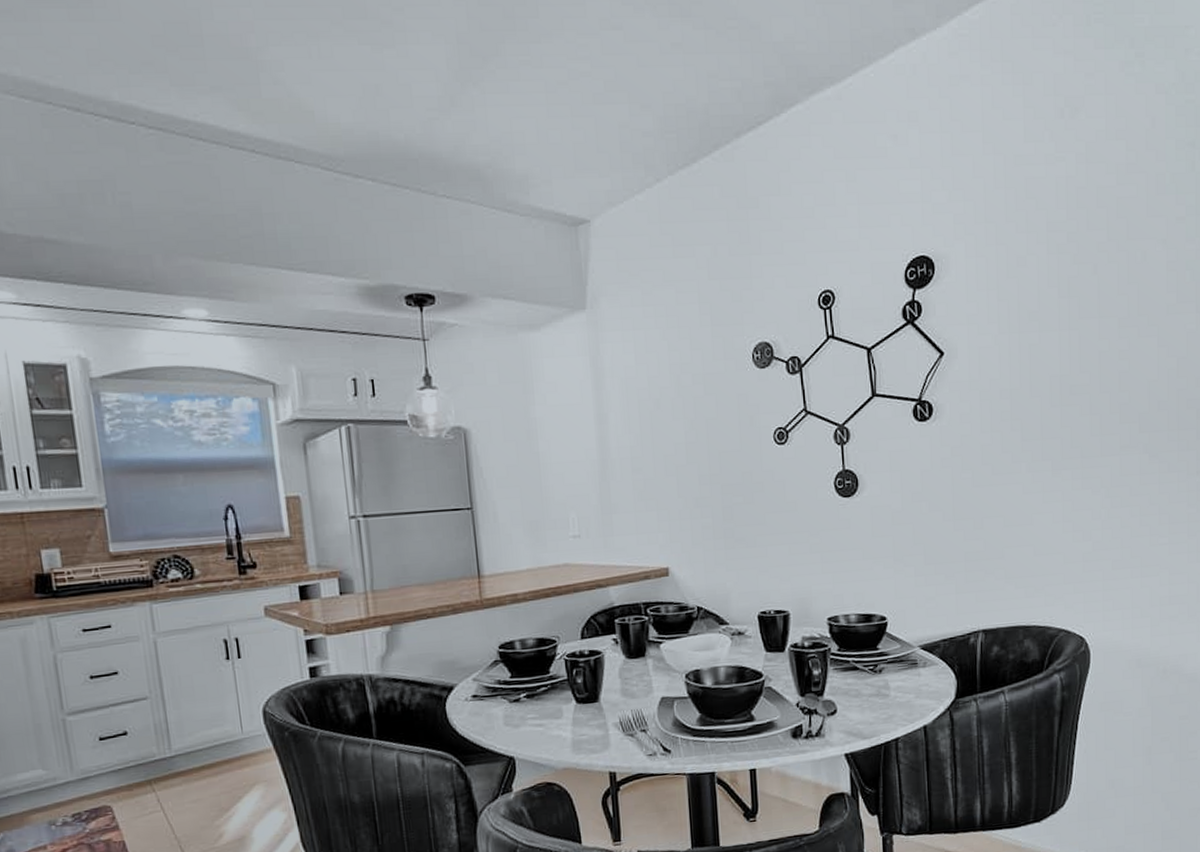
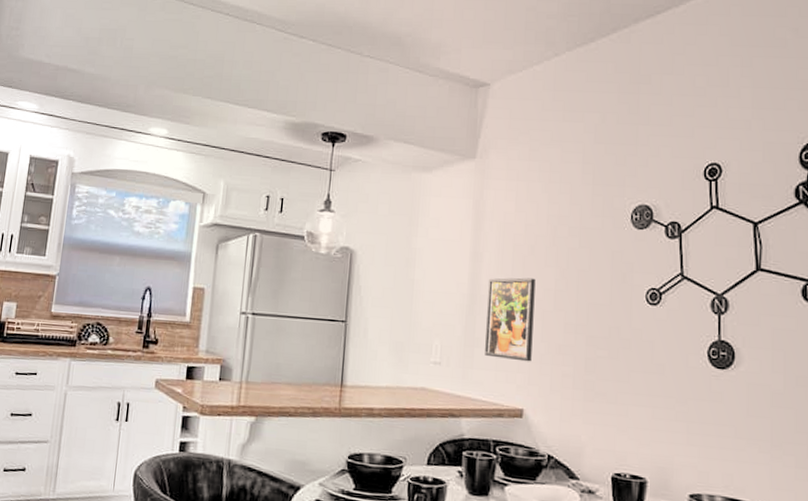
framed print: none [618,433,671,521] -> present [485,278,536,362]

